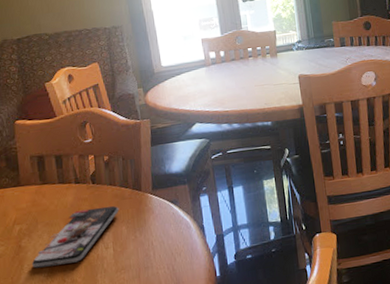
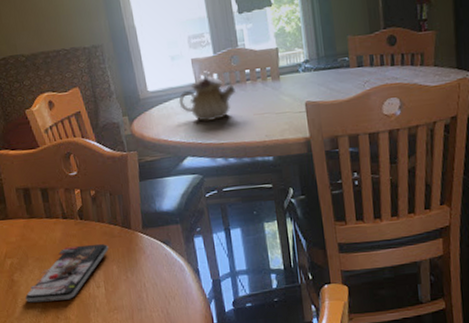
teapot: none [189,49,239,92] -> present [178,71,235,122]

